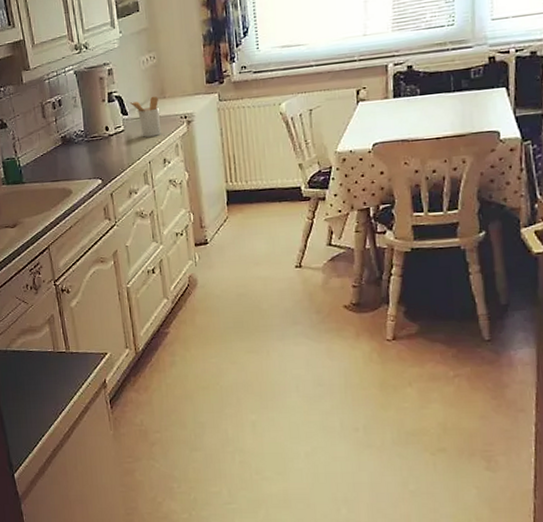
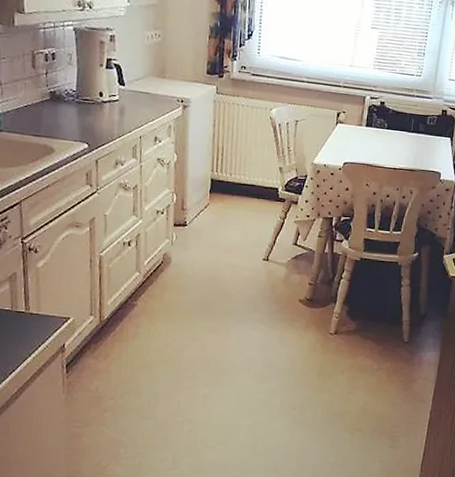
utensil holder: present [129,96,161,137] -> none [128,73,158,113]

